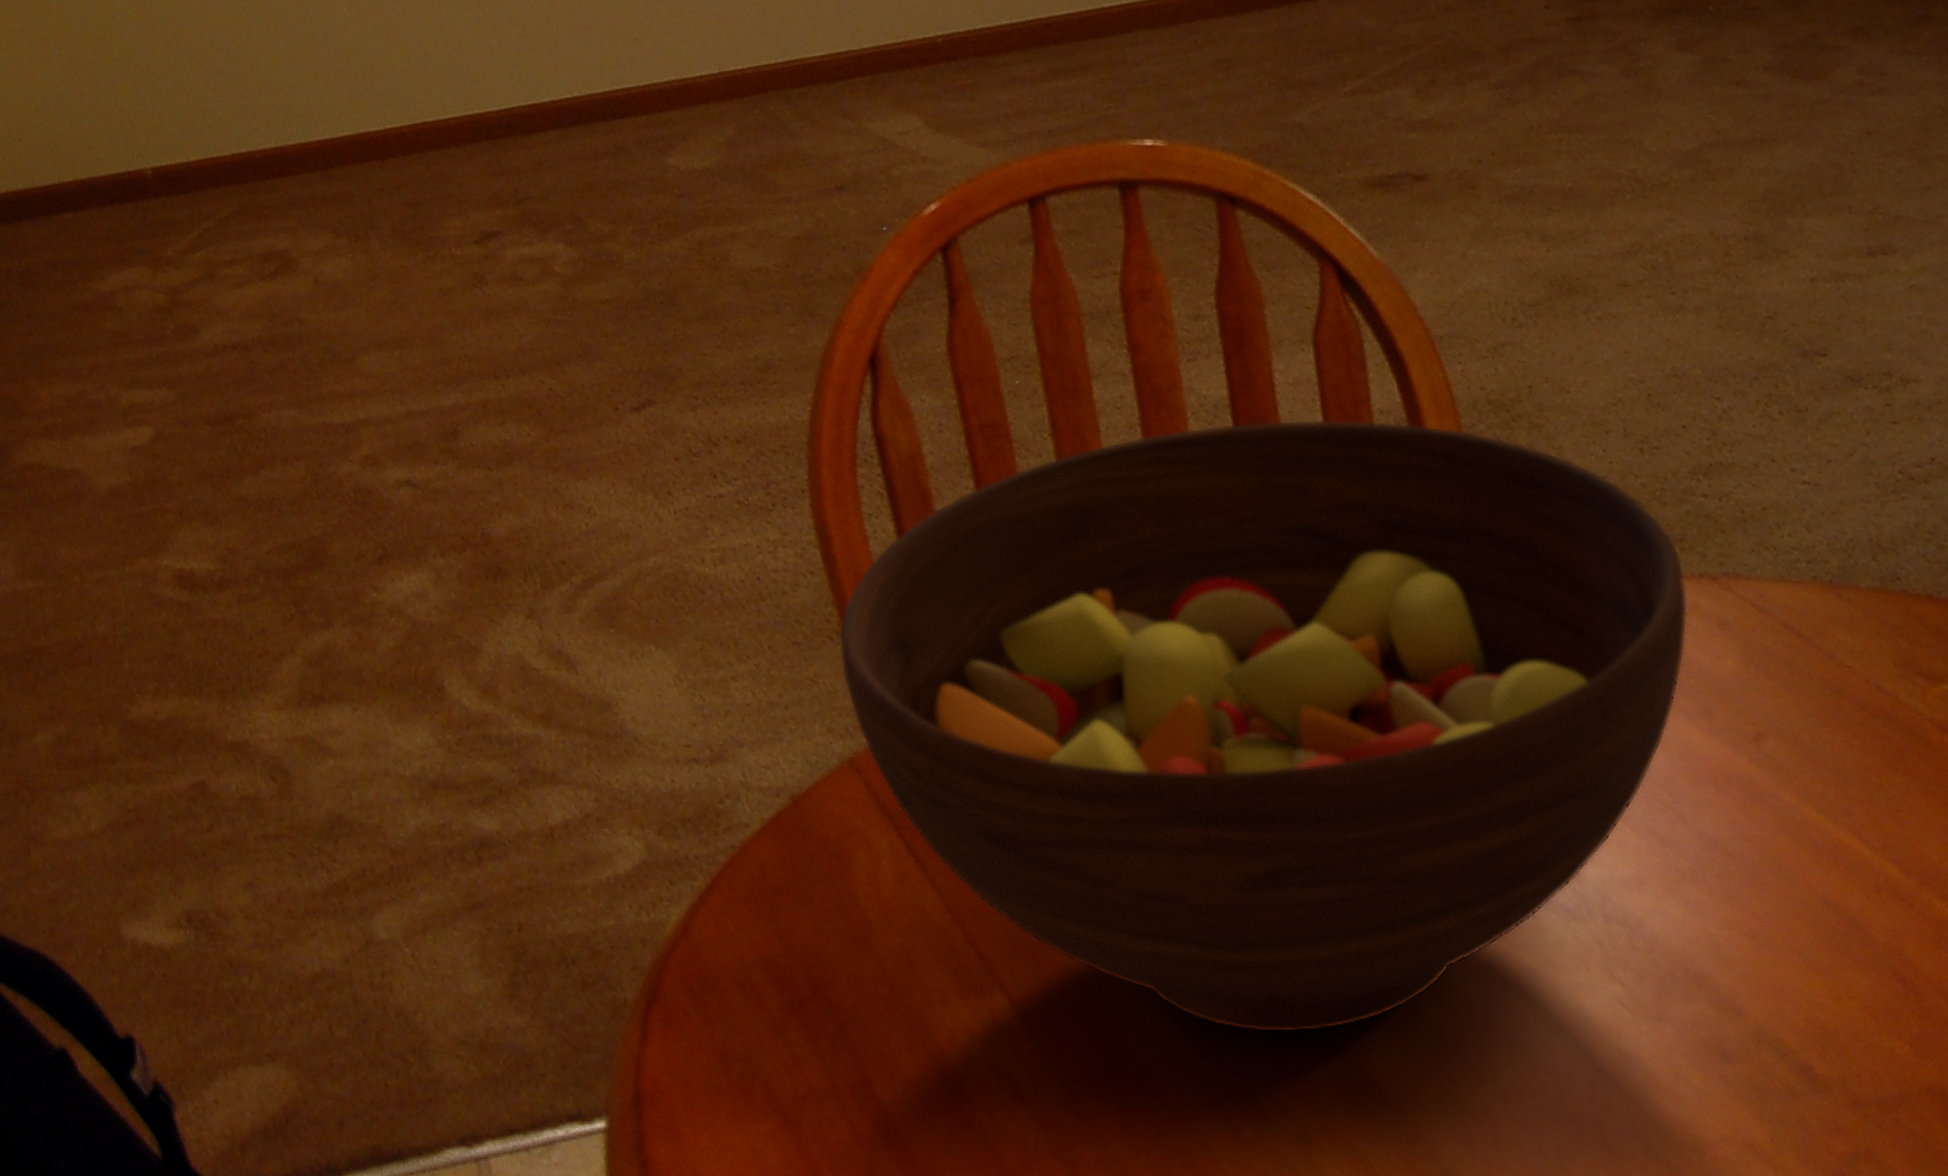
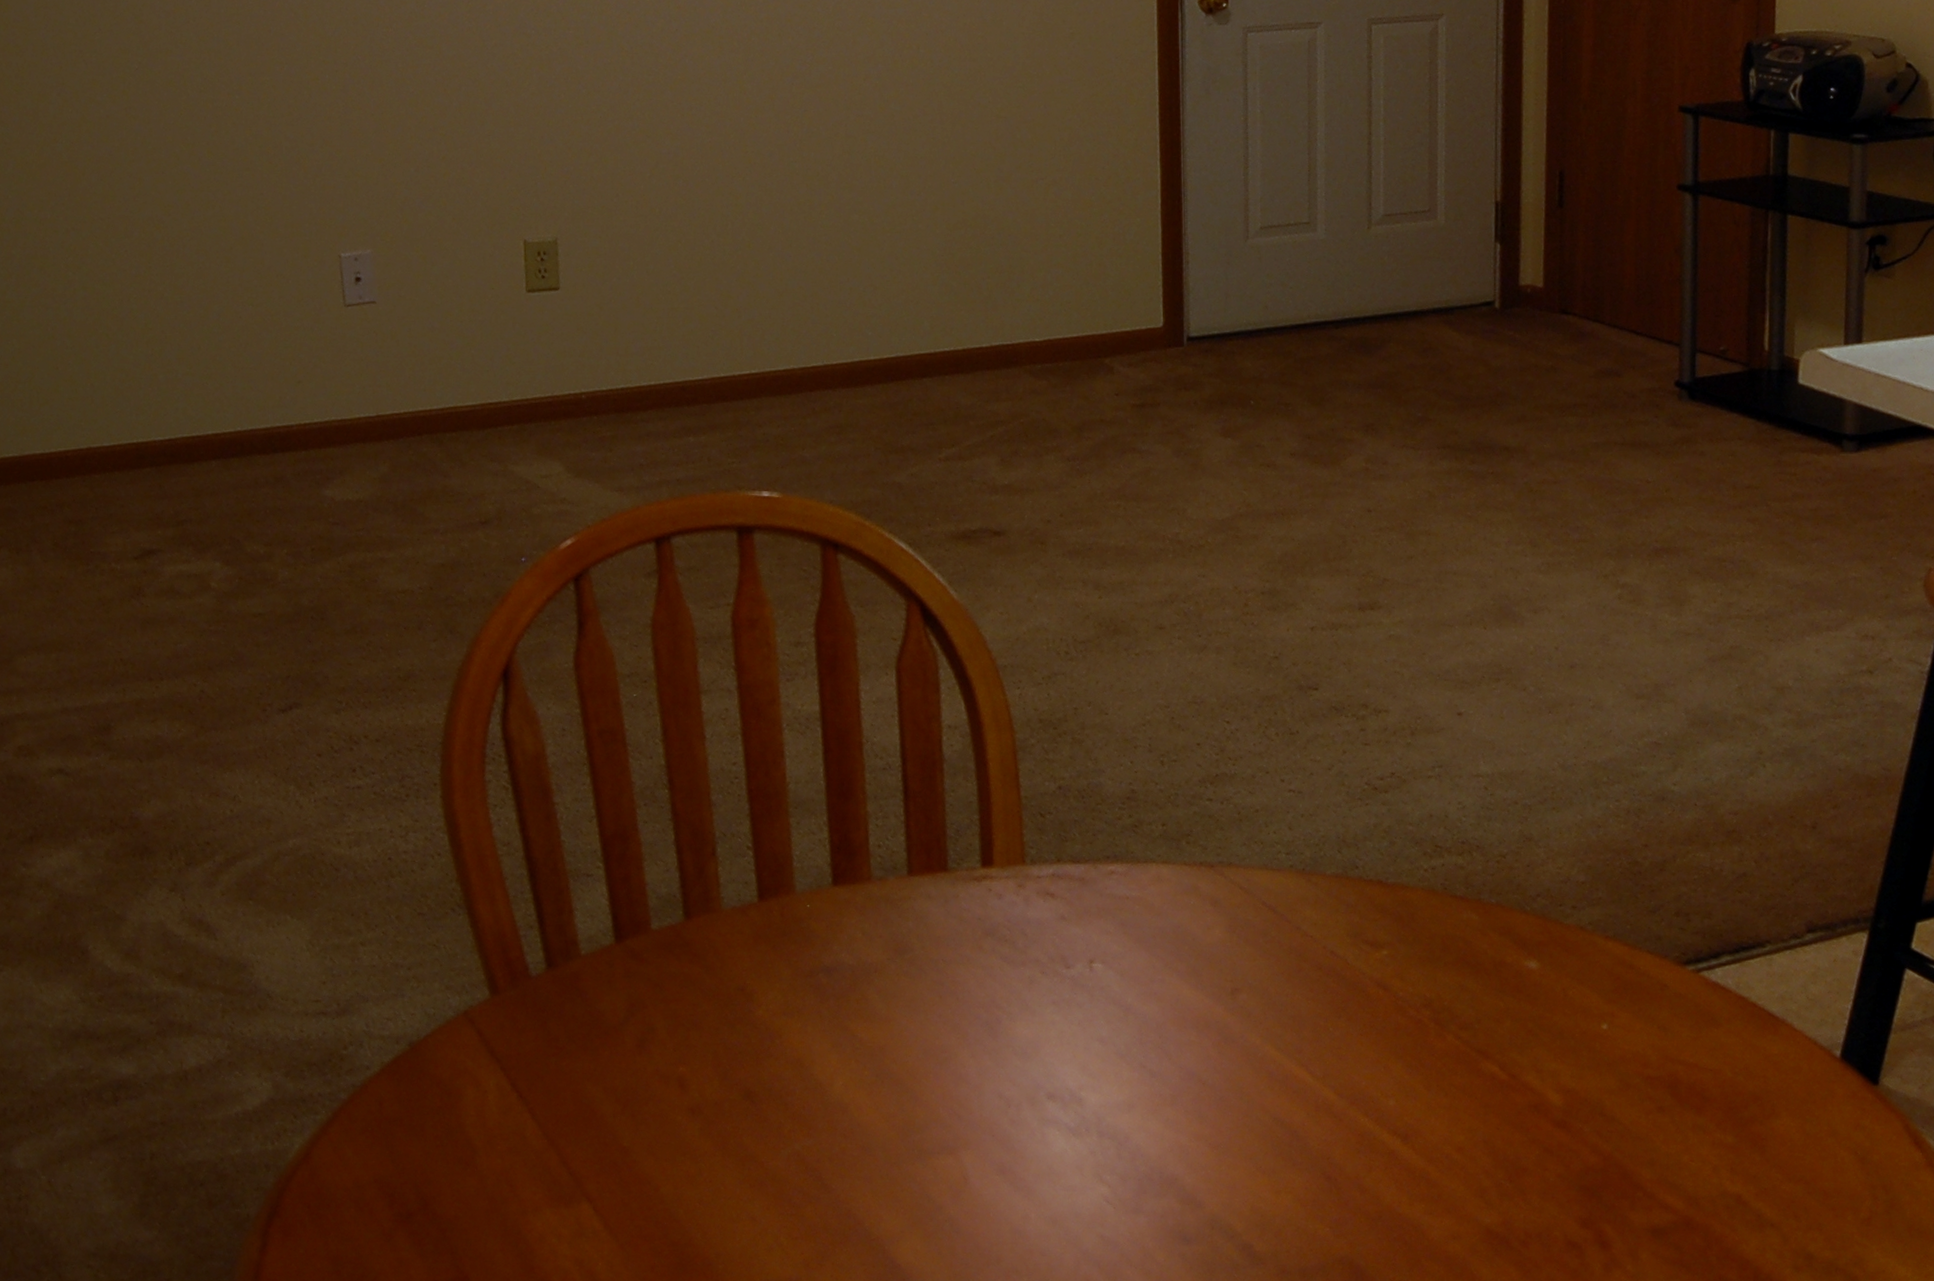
fruit bowl: present [838,419,1689,1034] -> none [460,731,1189,1231]

